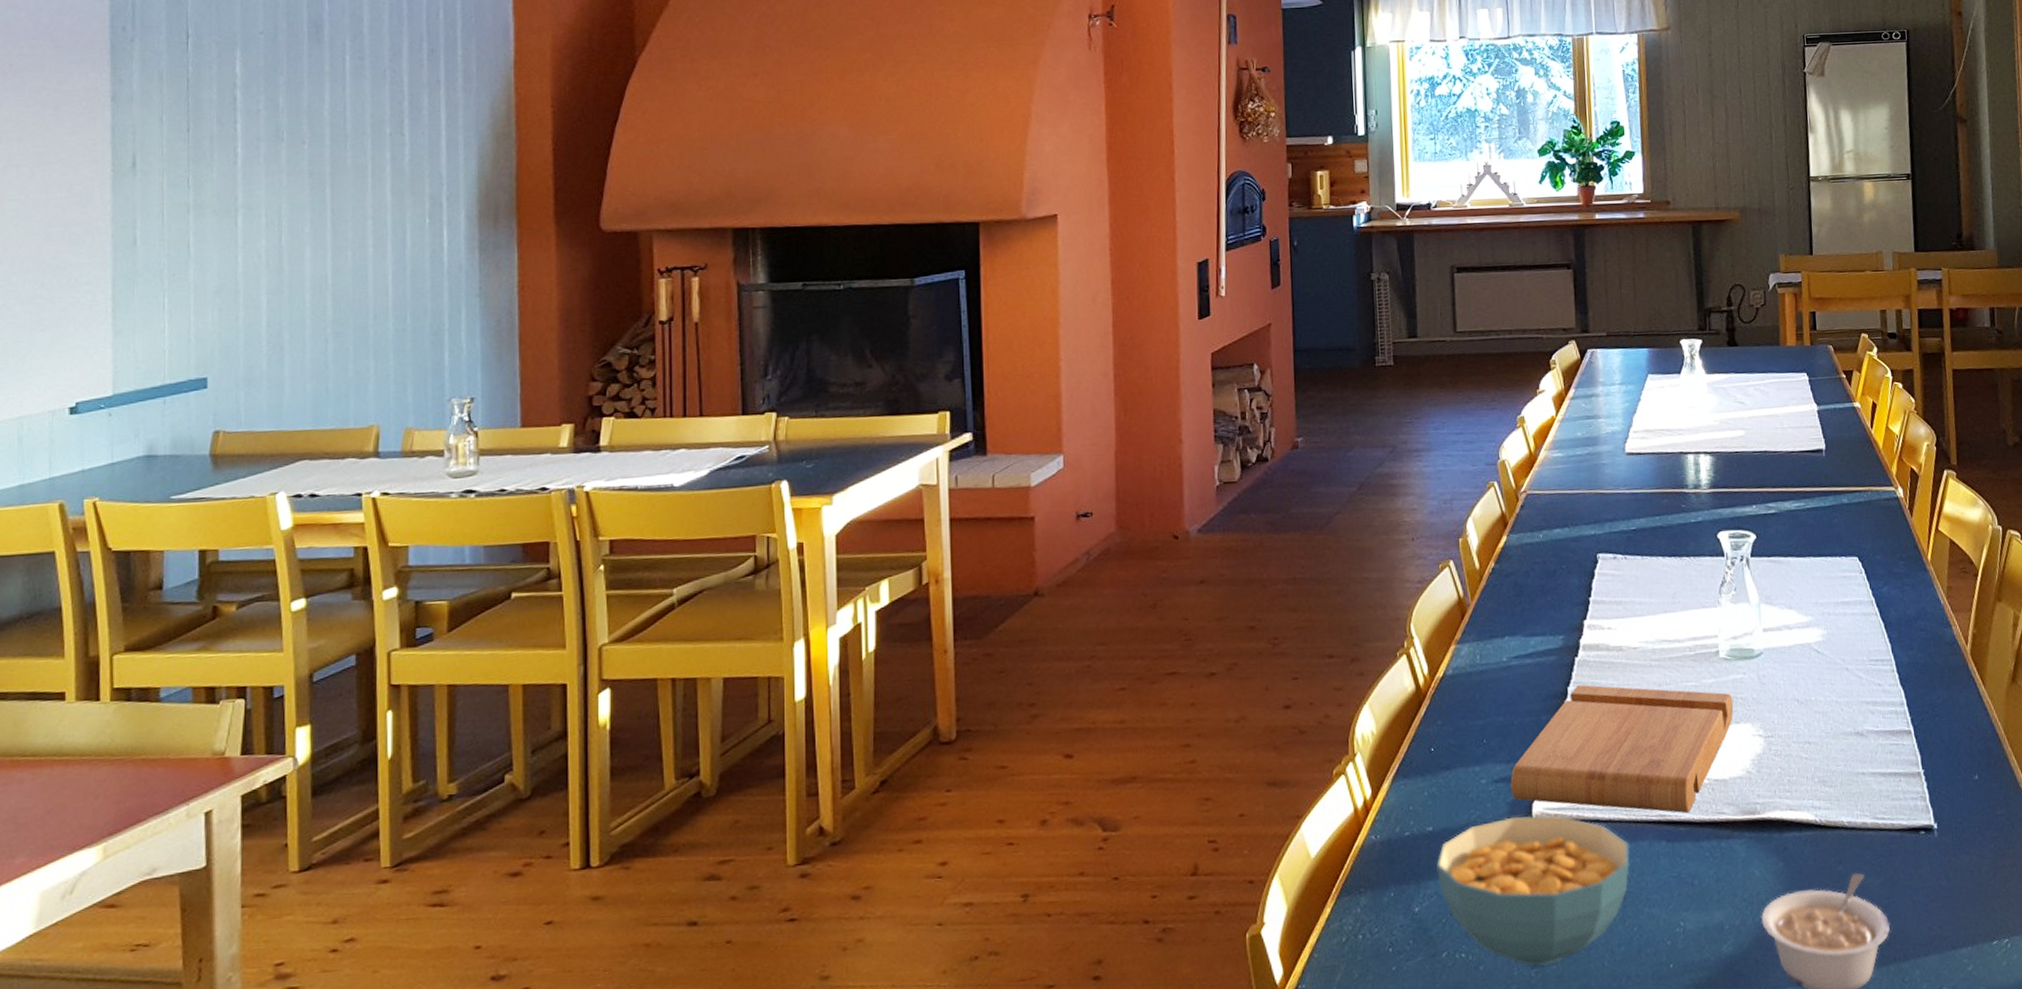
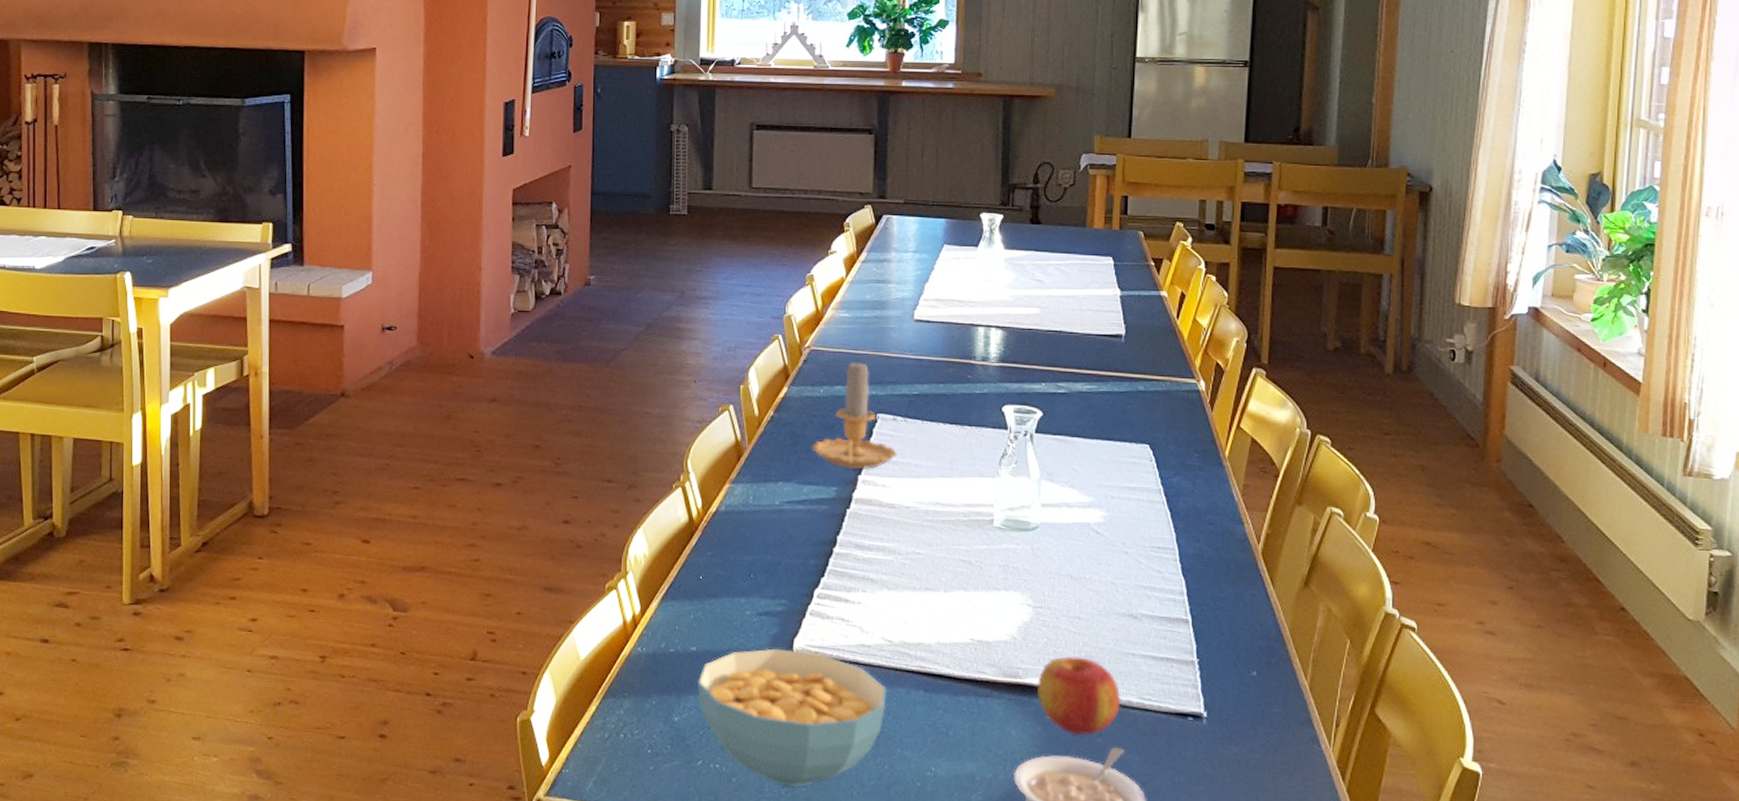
cutting board: present [1510,685,1734,813] -> none [774,536,1004,667]
candle: none [1535,498,1620,615] -> present [812,358,897,470]
apple: none [1775,783,1857,866] -> present [1037,656,1121,736]

